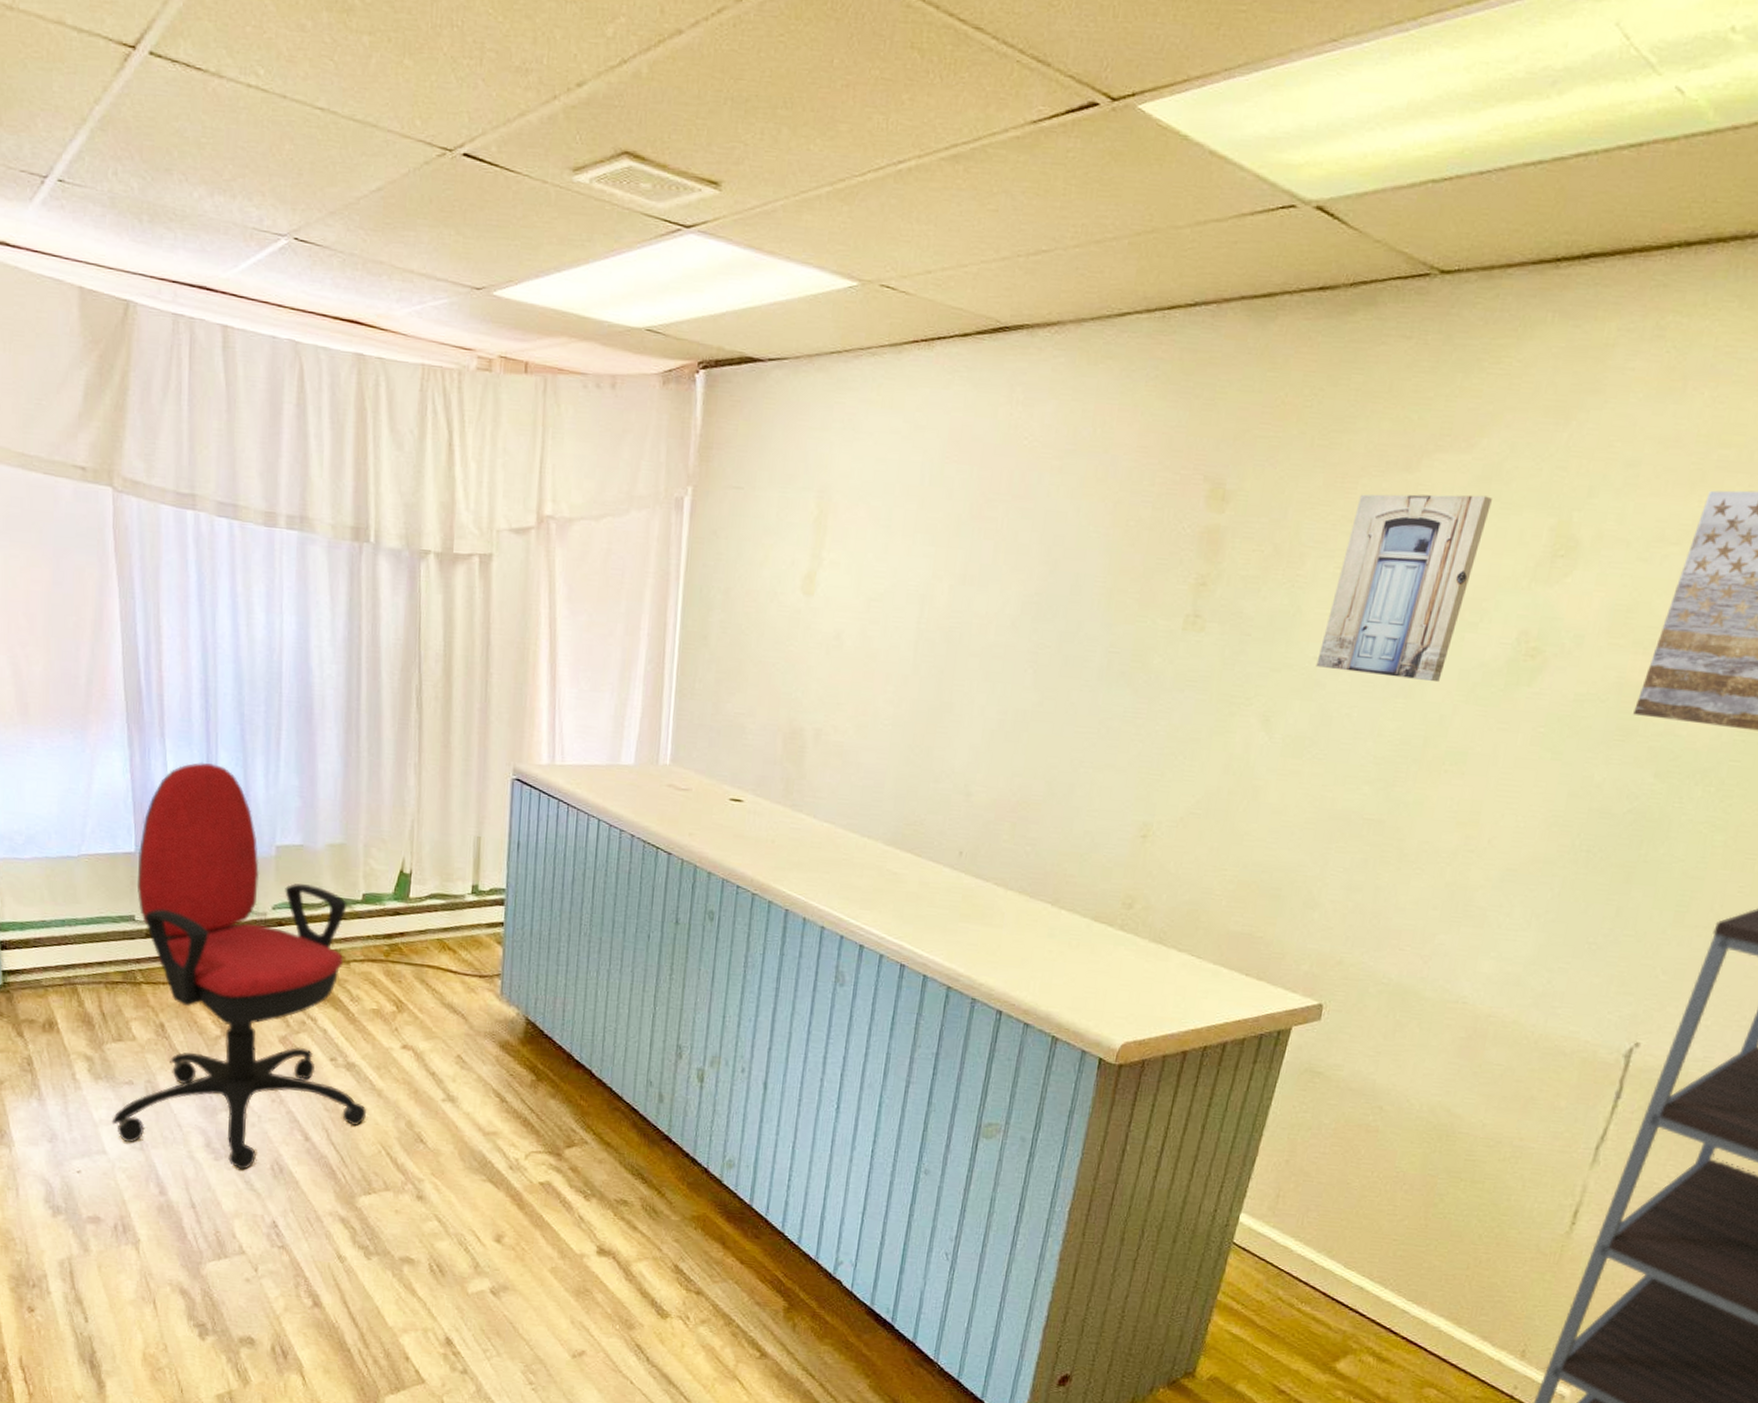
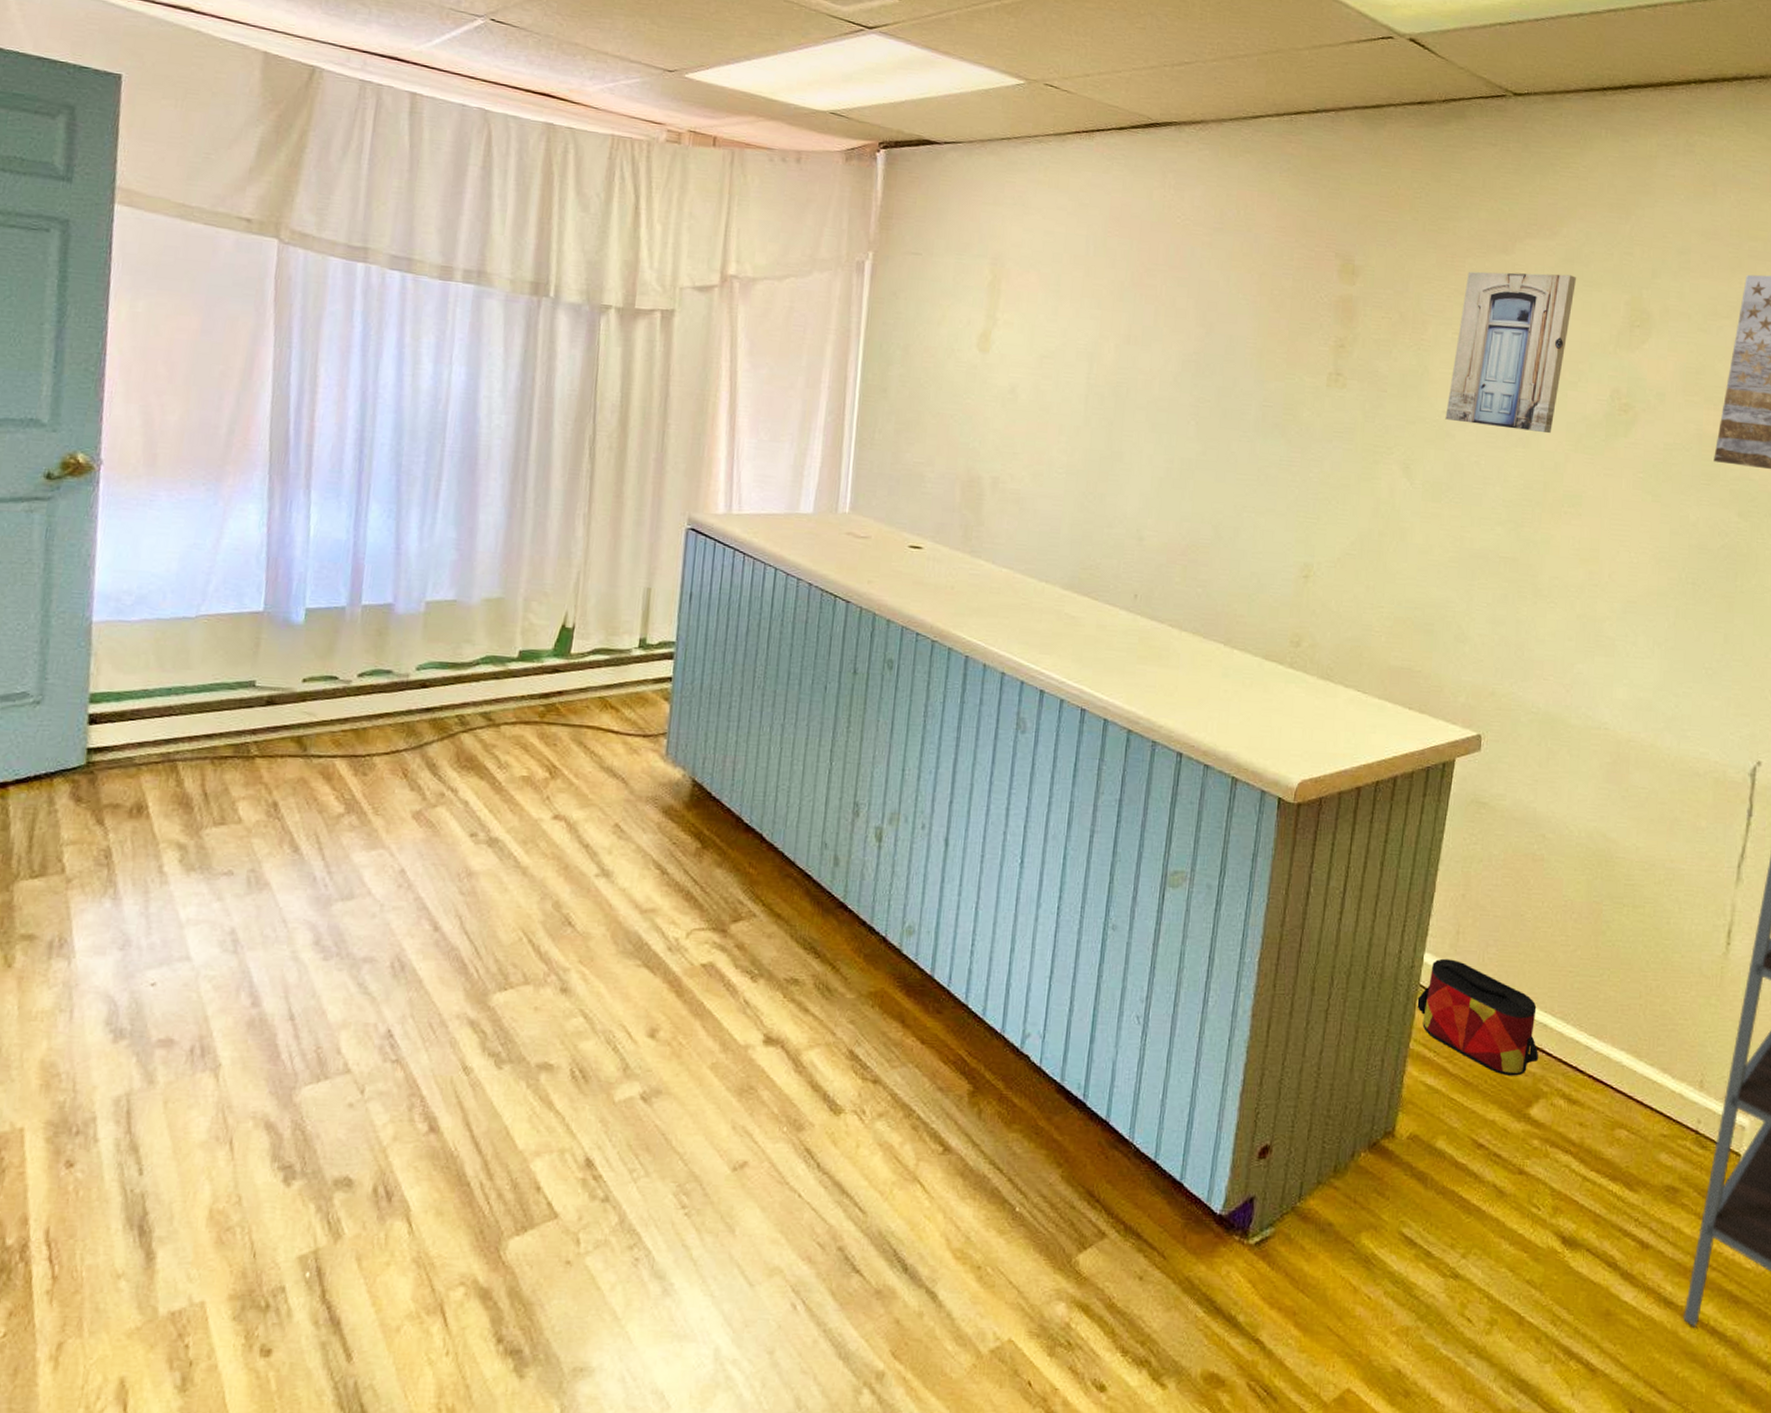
office chair: present [111,762,366,1171] -> none [201,514,508,971]
bag: none [1227,1219,1355,1333] -> present [1416,958,1538,1076]

